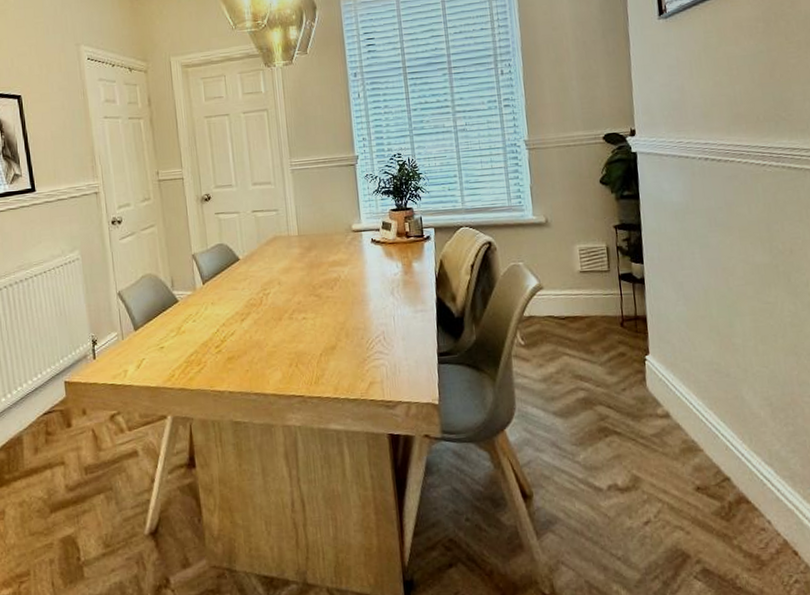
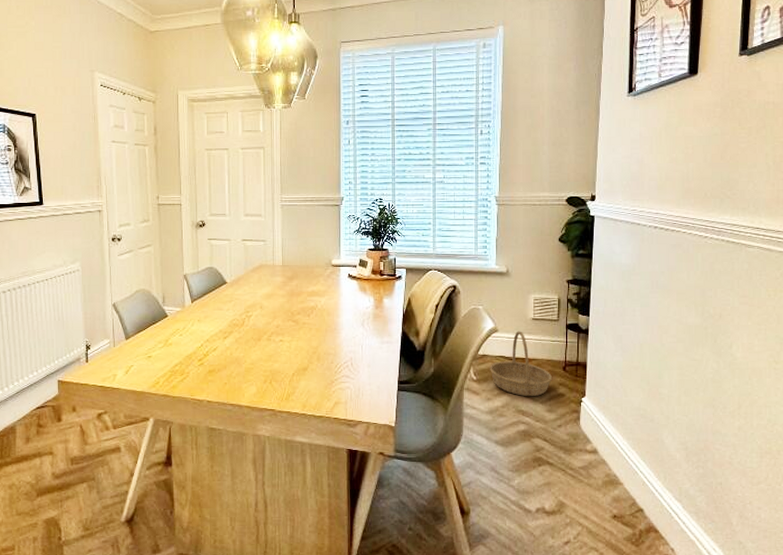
basket: none [538,286,610,359] -> present [490,331,553,396]

